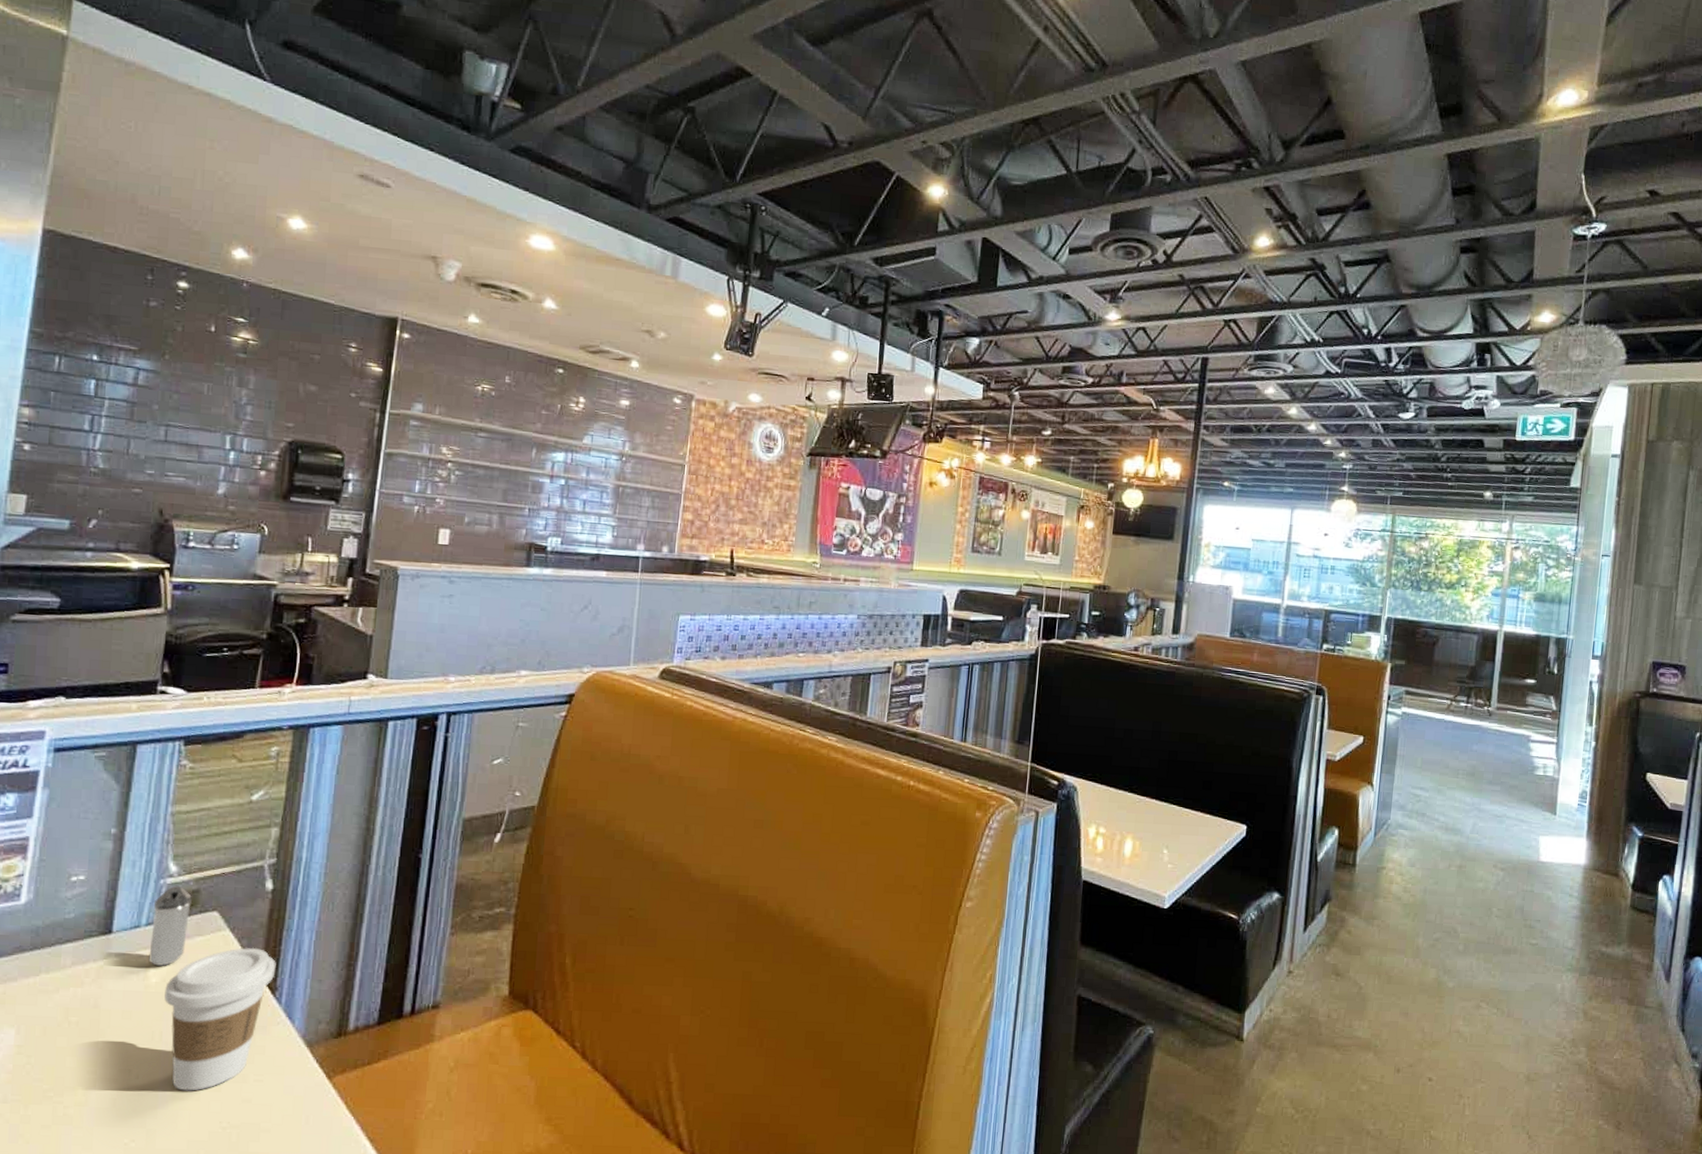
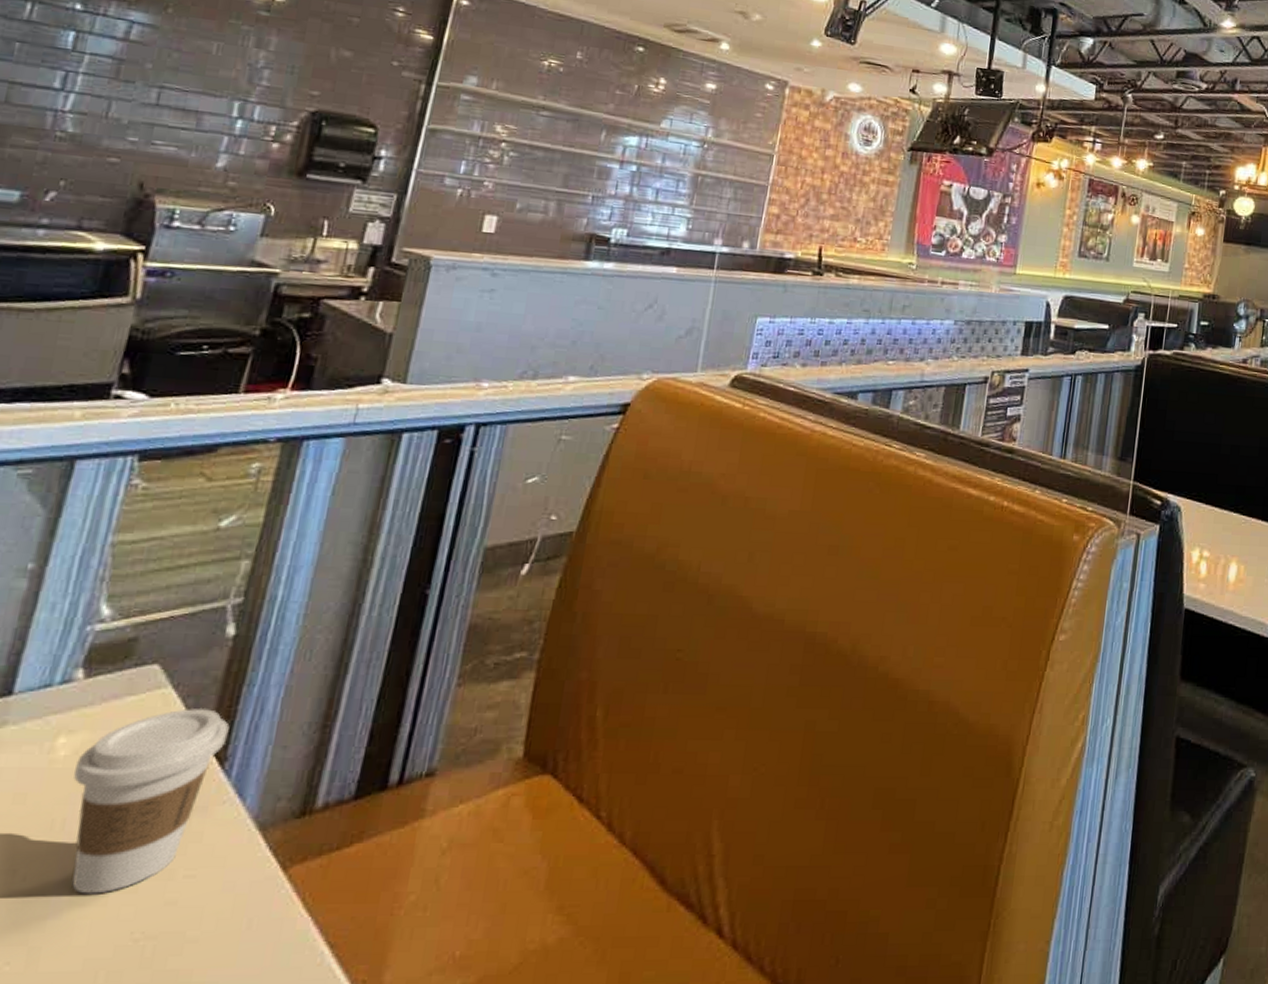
shaker: present [148,885,192,966] -> none [58,632,127,735]

